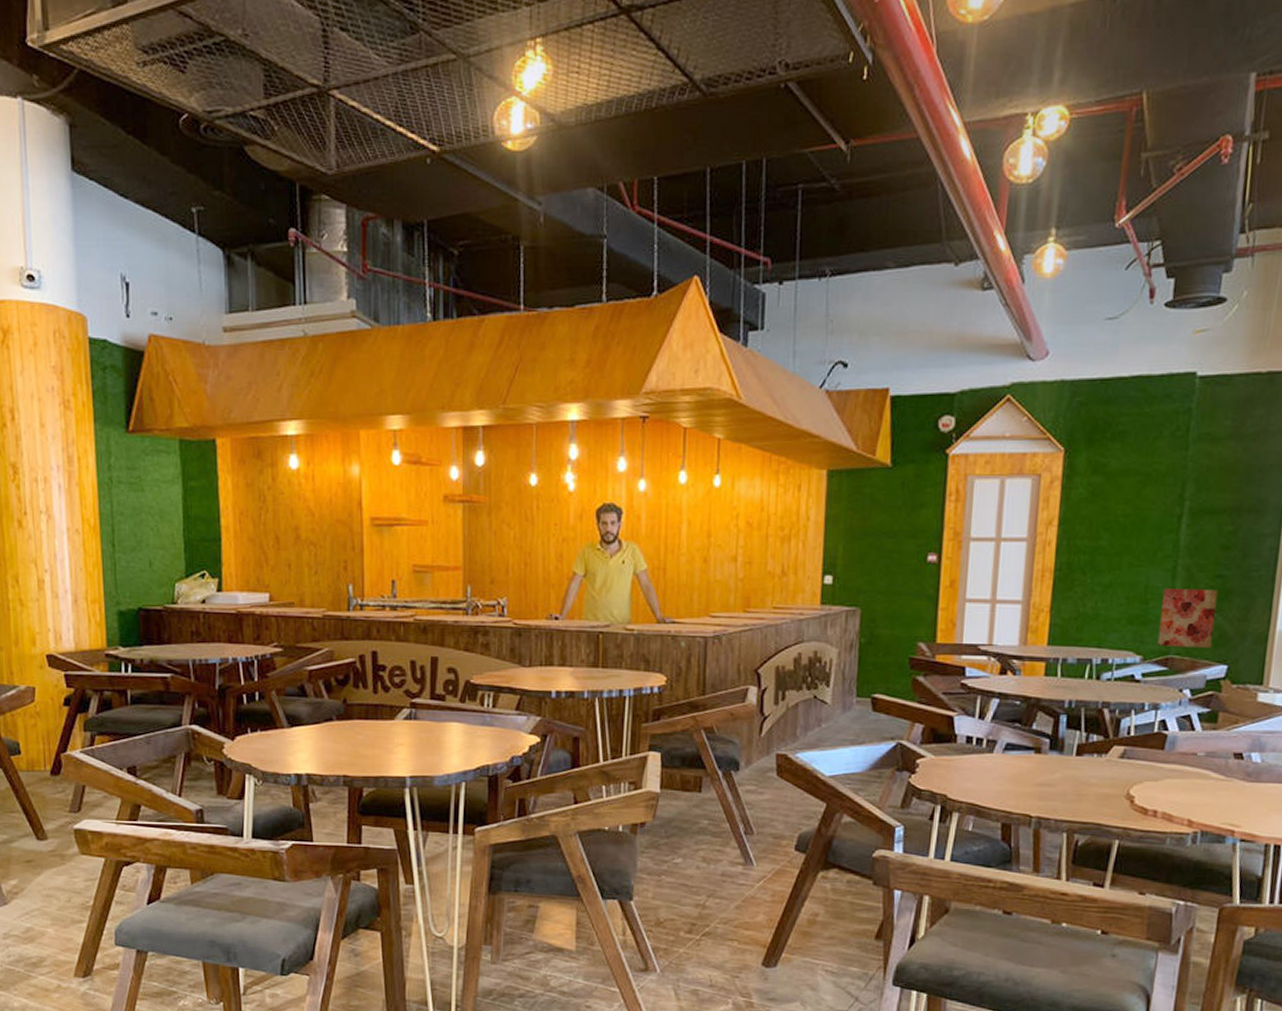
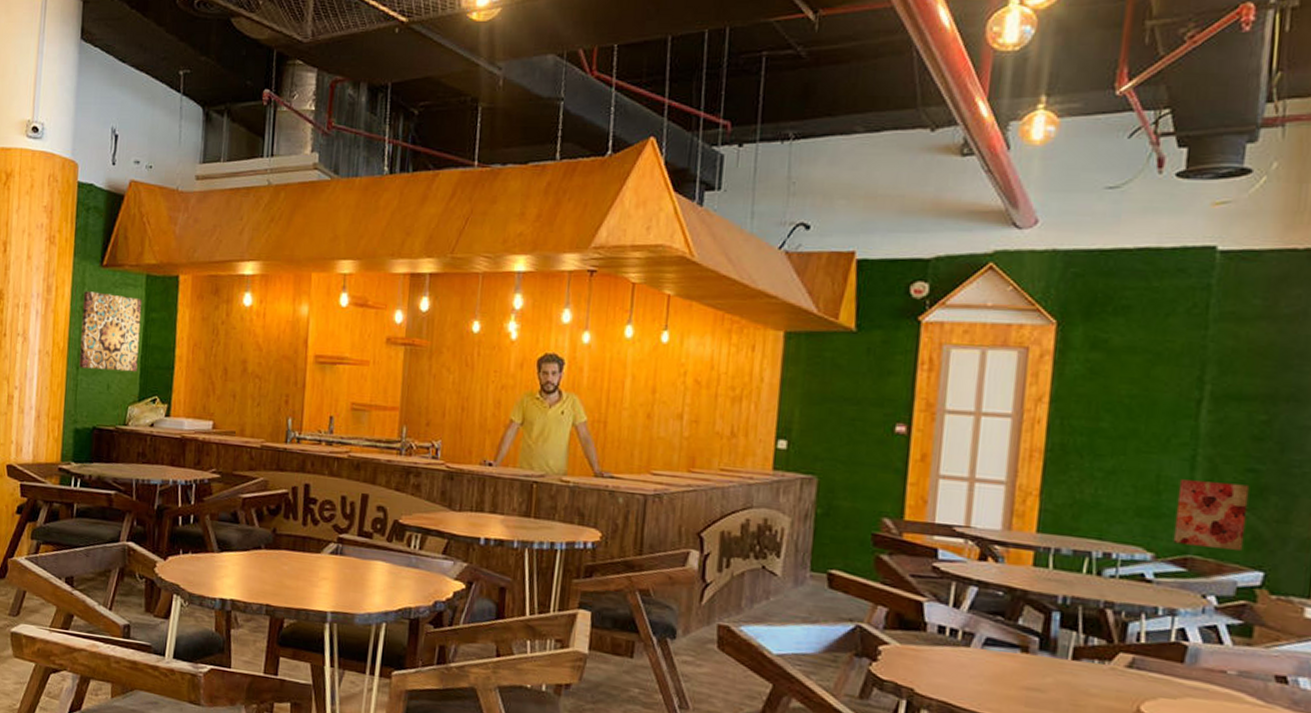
wall art: none [110,460,181,546] -> present [79,291,142,372]

